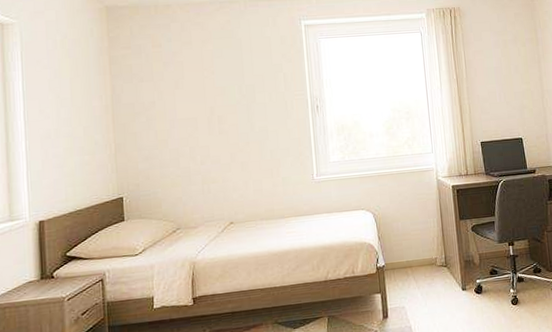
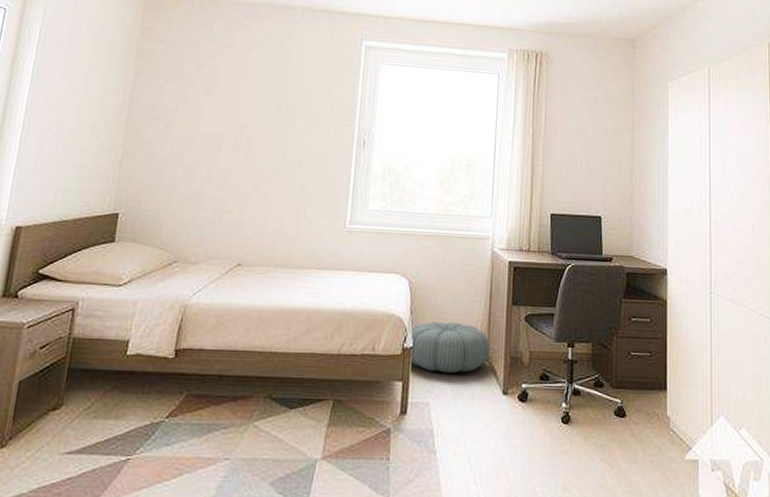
pouf: none [380,240,447,282] -> present [409,321,490,373]

